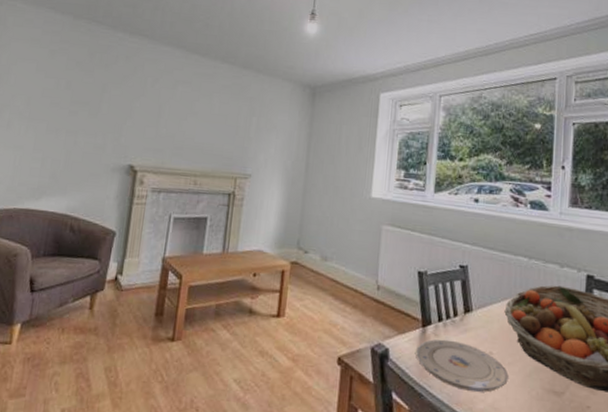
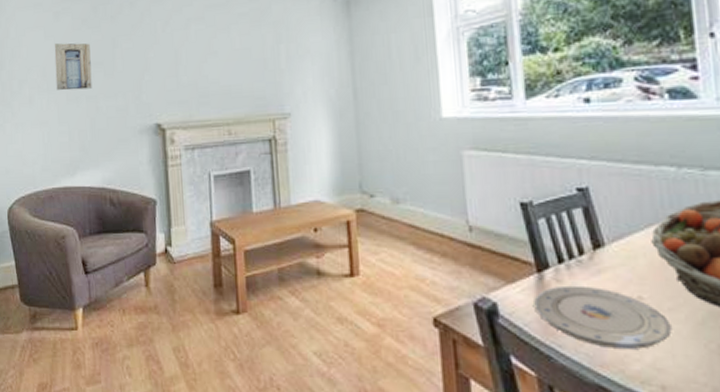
wall art: none [38,78,80,124] -> present [54,43,92,91]

